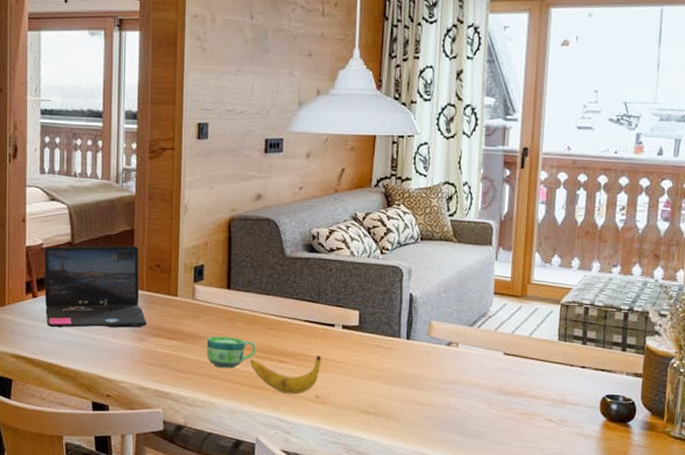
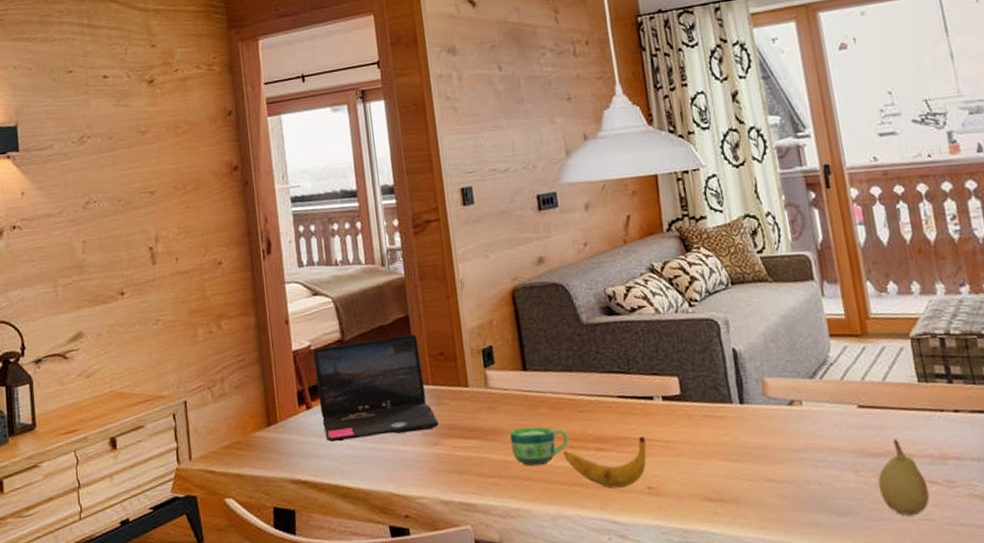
fruit: none [505,383,545,444] -> present [878,439,930,516]

